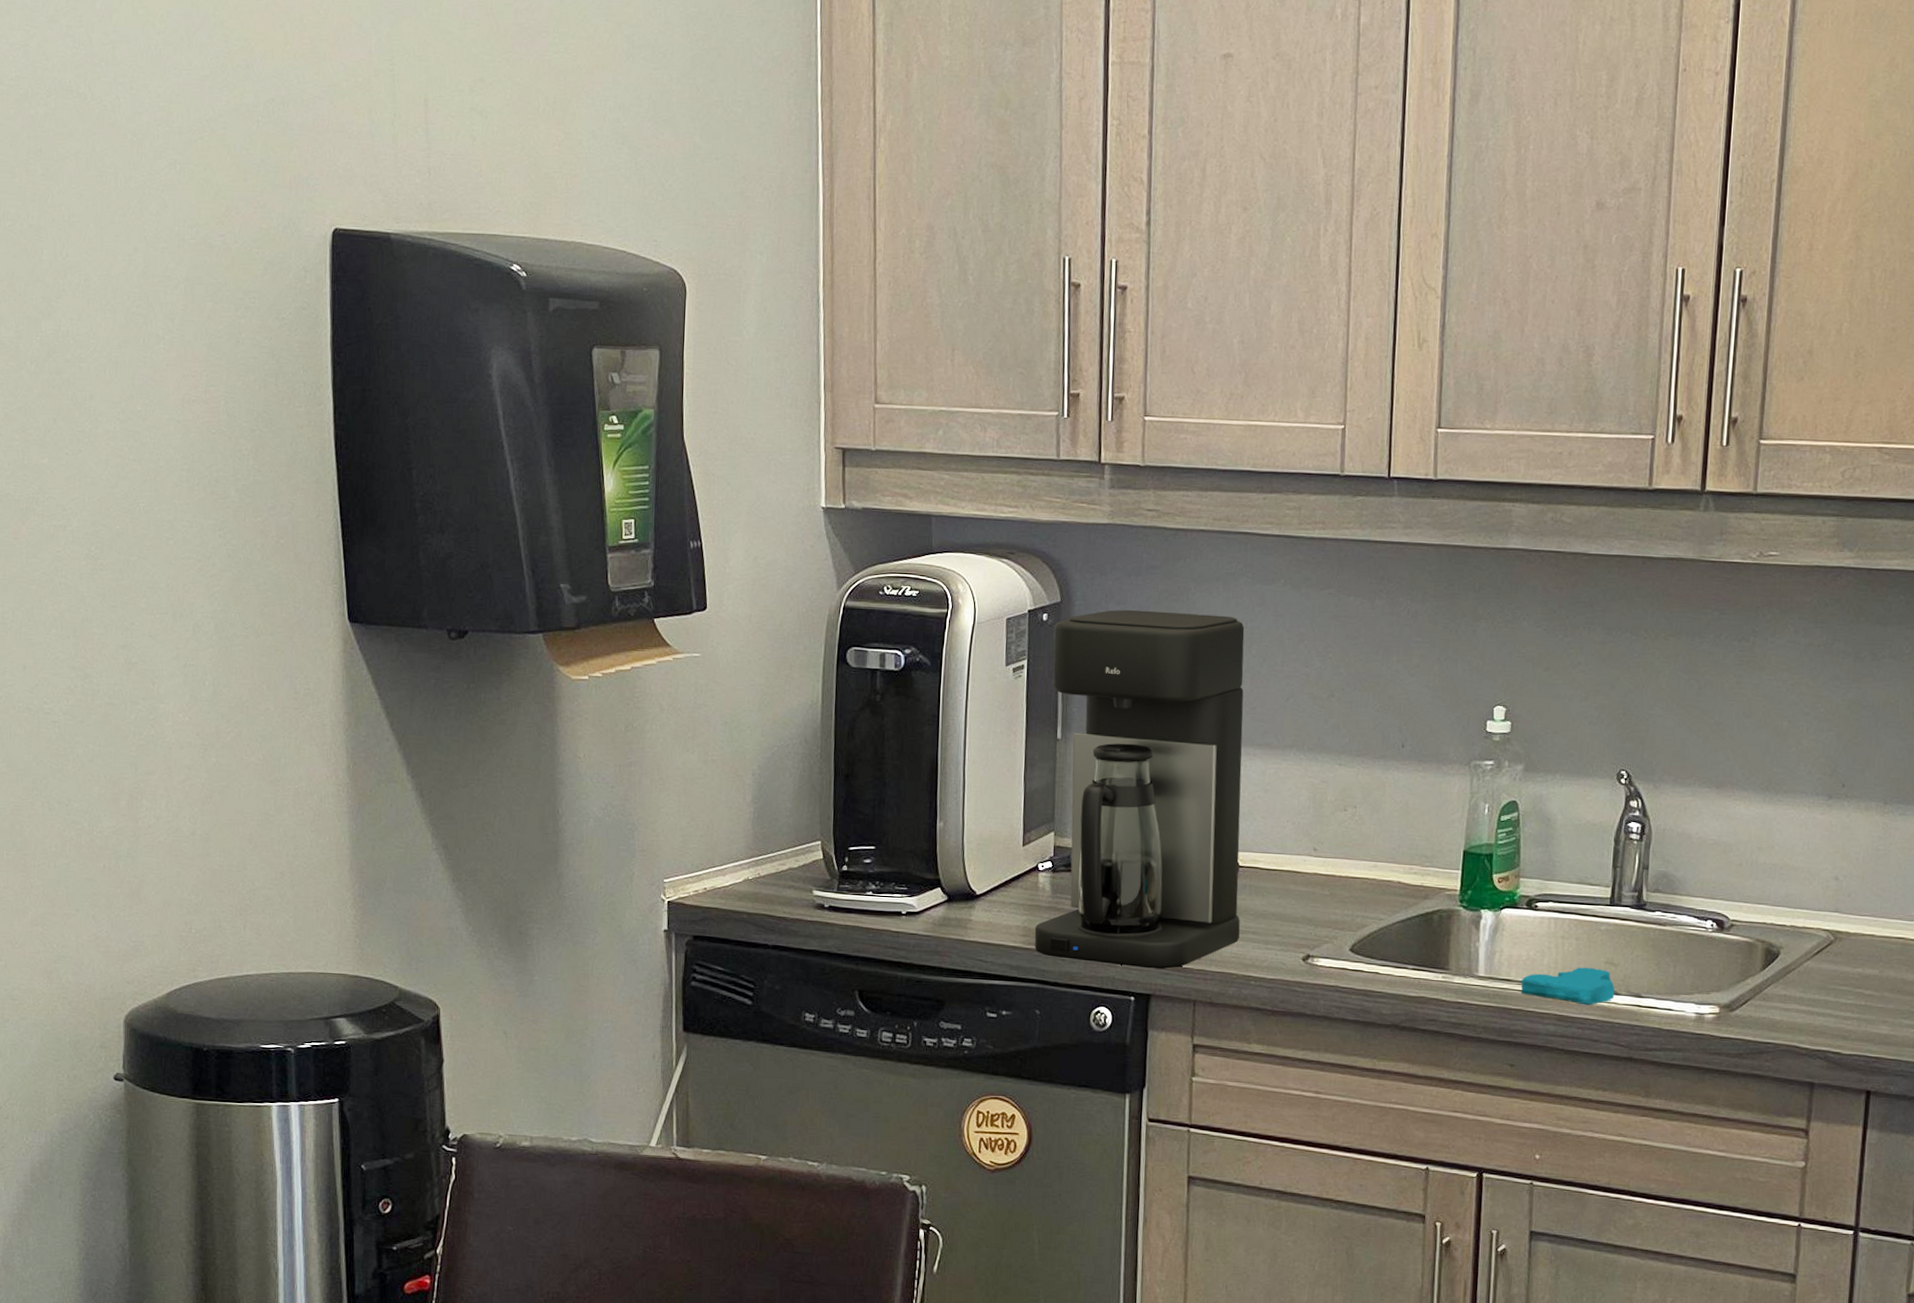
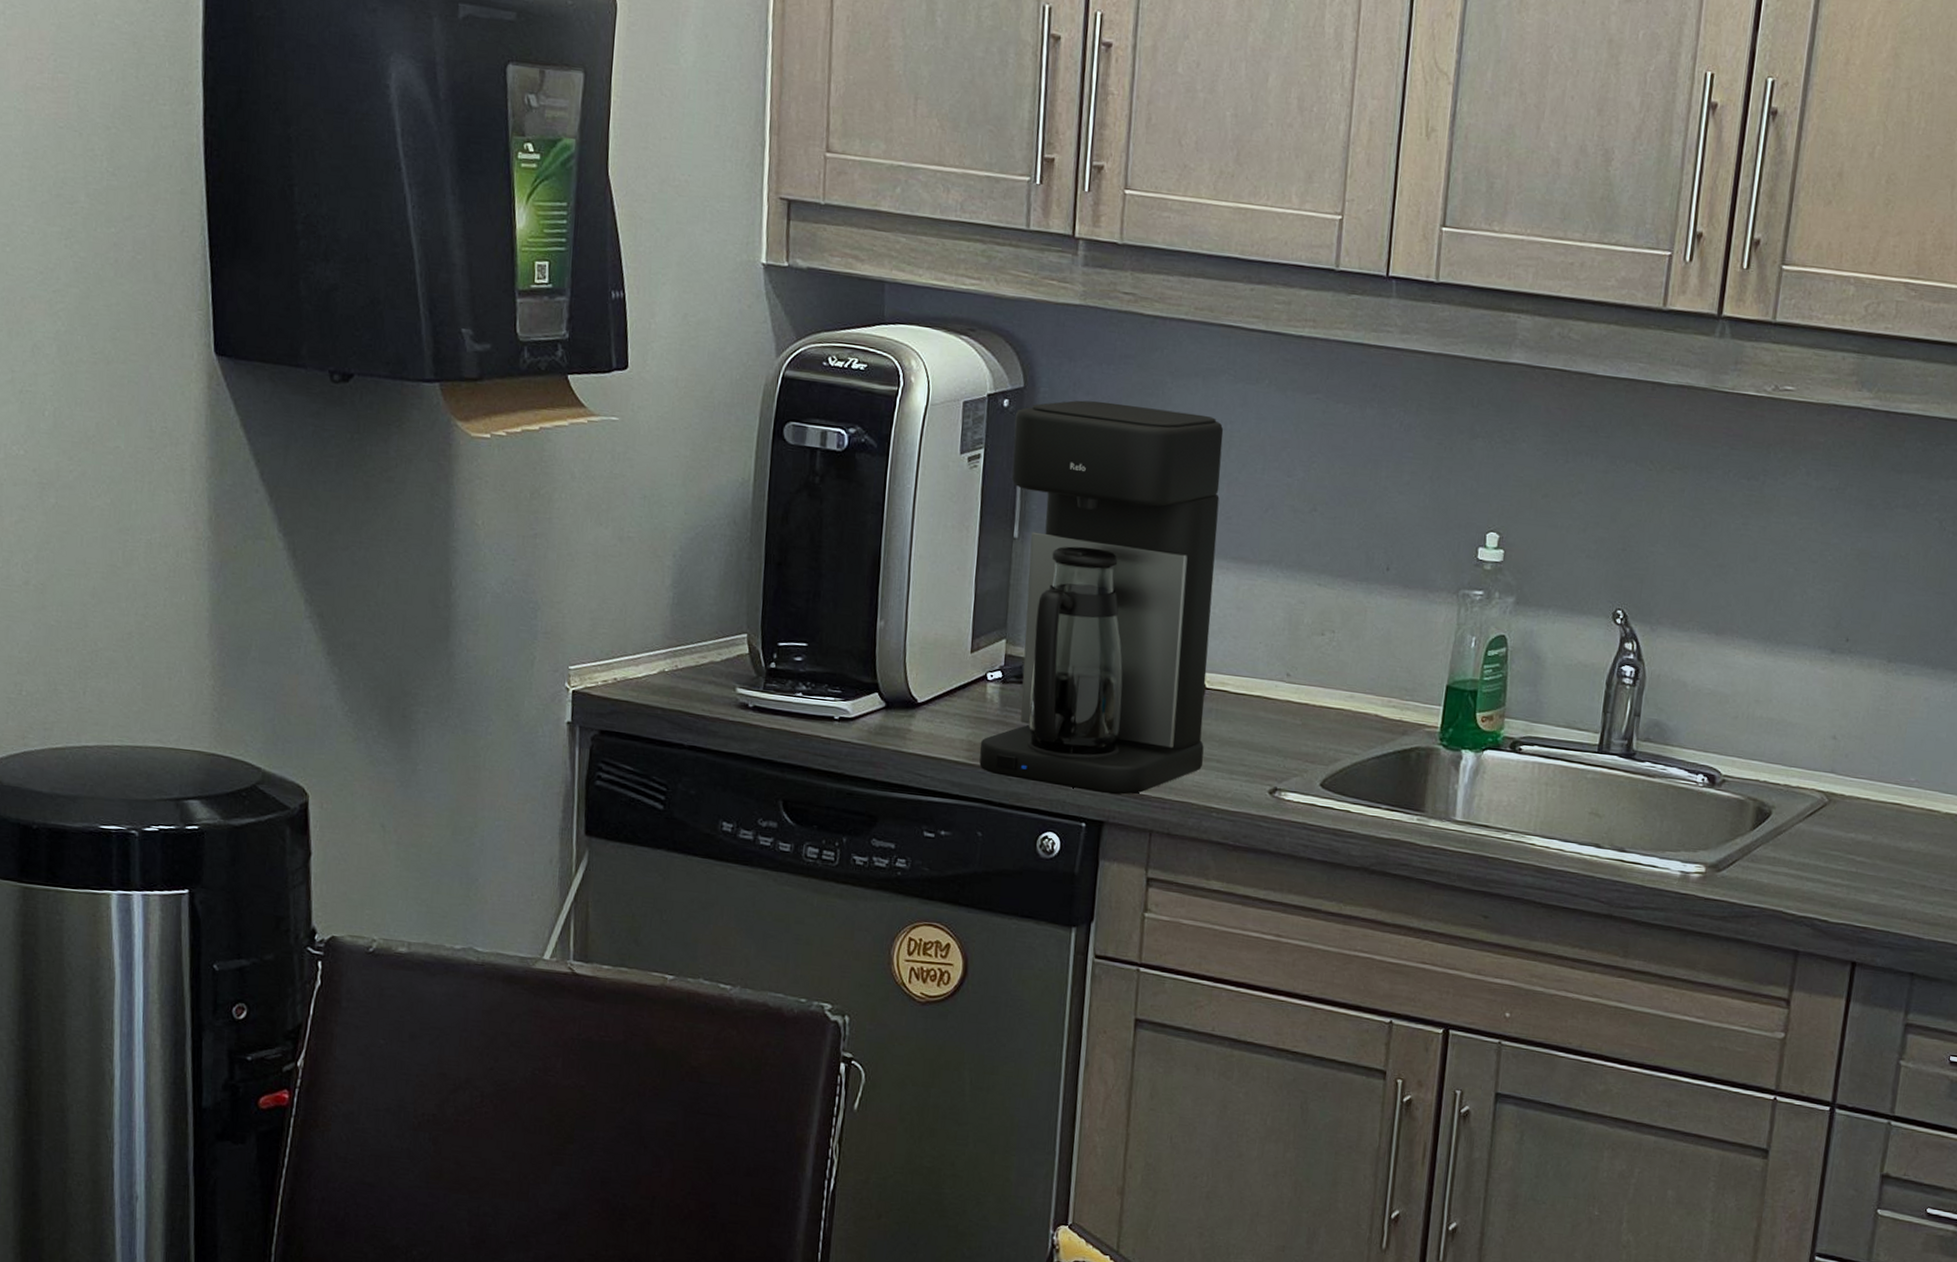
sponge: present [1520,967,1615,1006] -> none [1498,816,1599,858]

